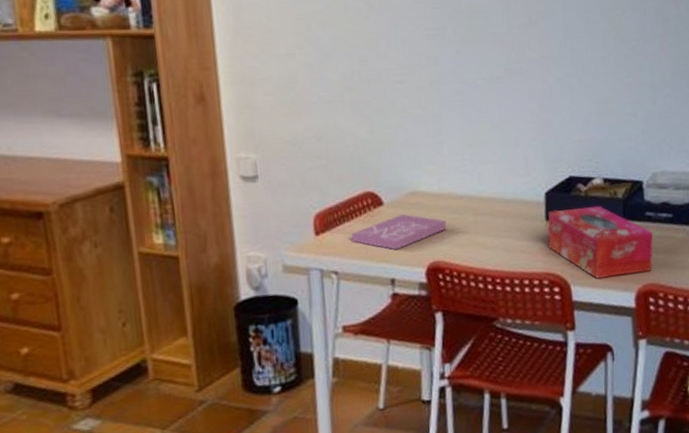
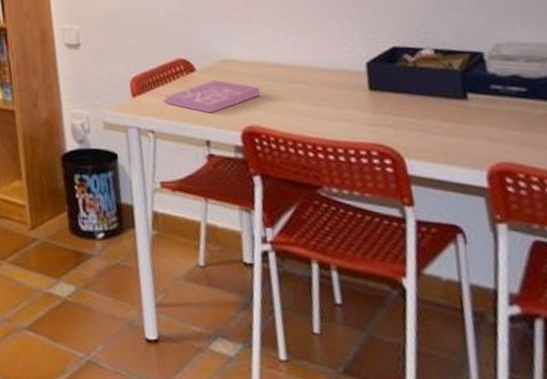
tissue box: present [547,205,654,279] -> none [370,77,506,154]

